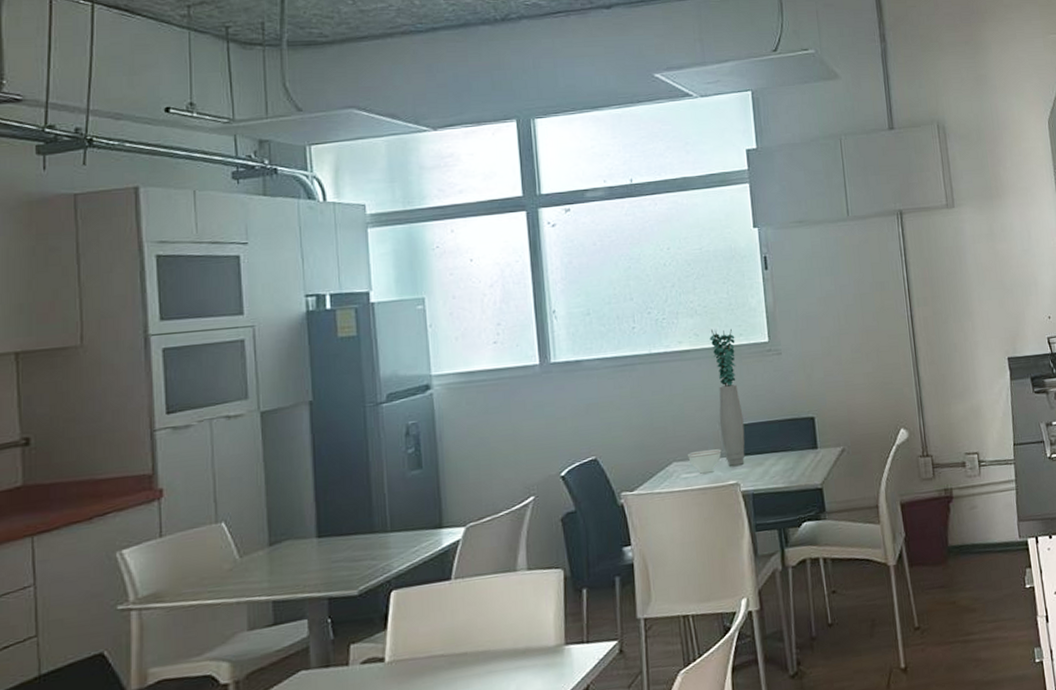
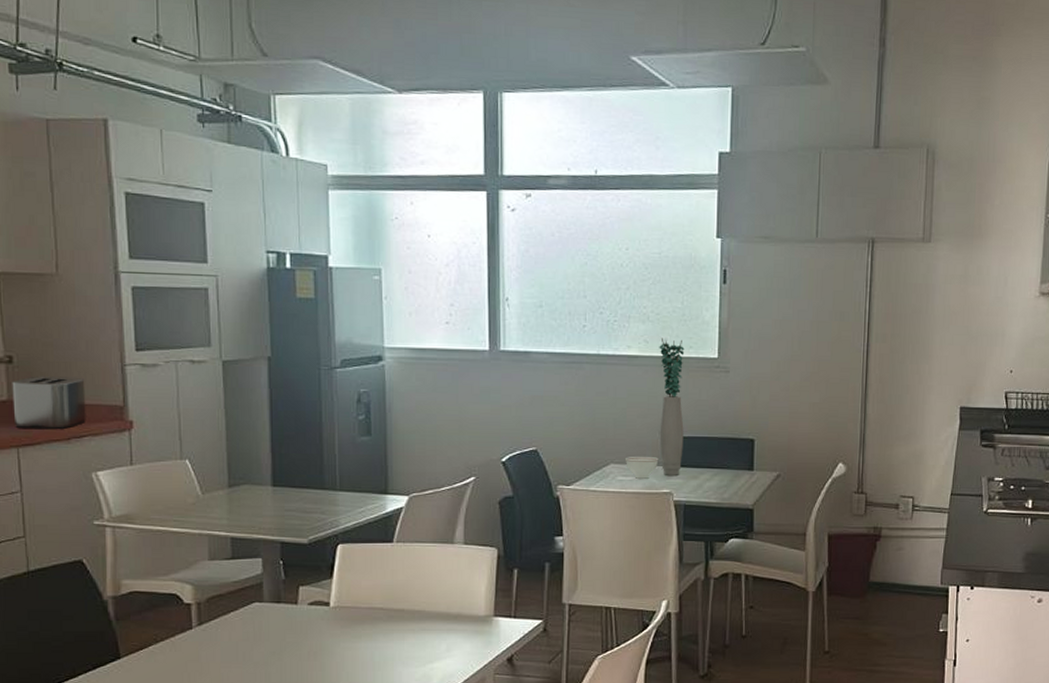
toaster: none [28,450,111,515] -> present [12,376,86,430]

